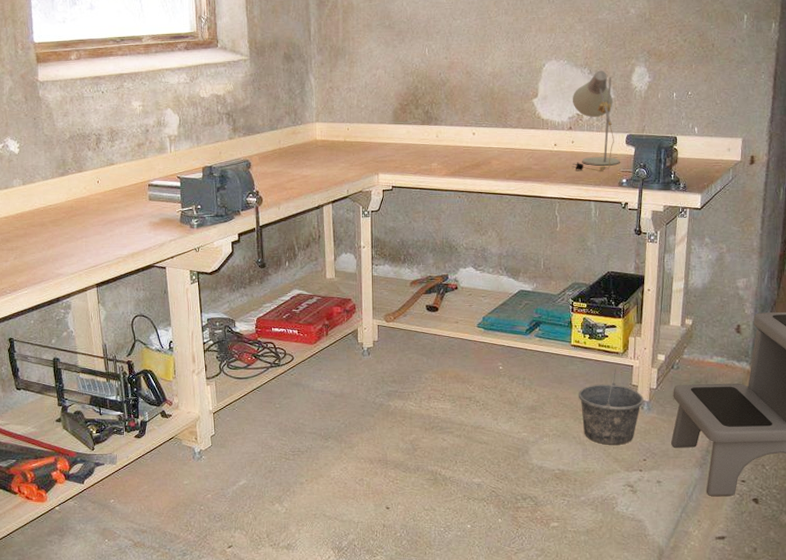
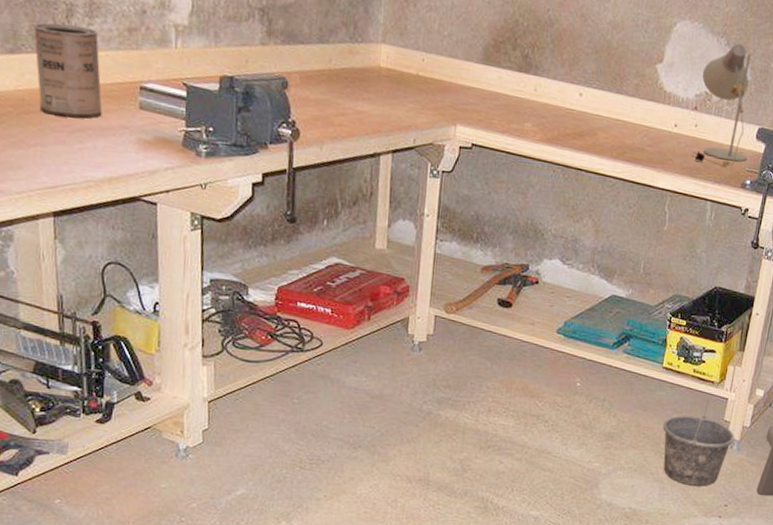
paint can: none [76,149,124,215] -> present [34,22,102,119]

